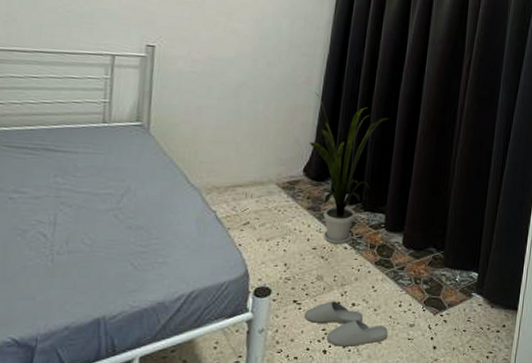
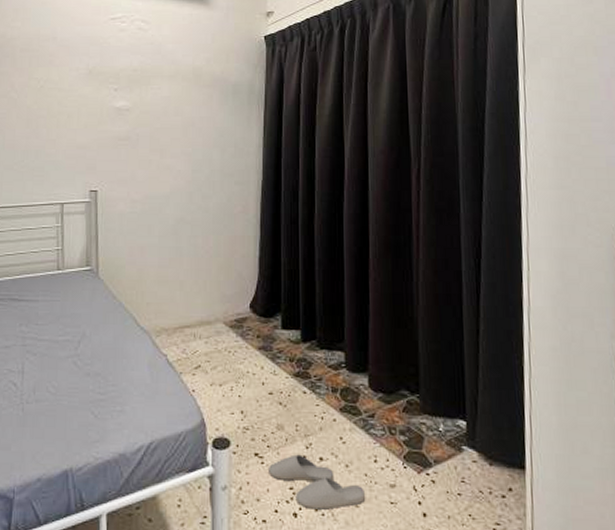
house plant: present [310,92,391,244] -> none [253,221,337,388]

